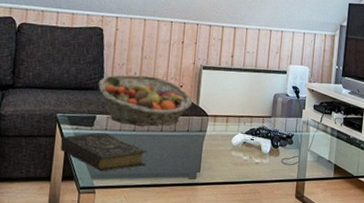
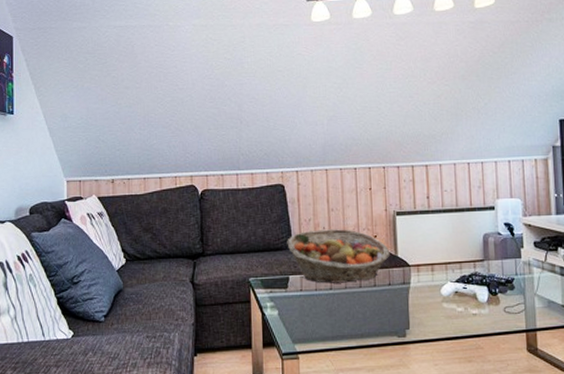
book: present [60,132,147,172] -> none [256,293,349,336]

